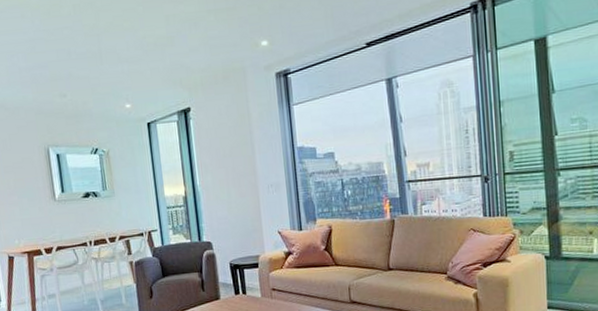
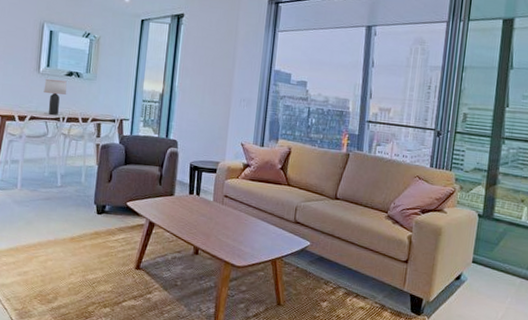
table lamp: none [62,202,88,242] -> present [44,78,67,116]

